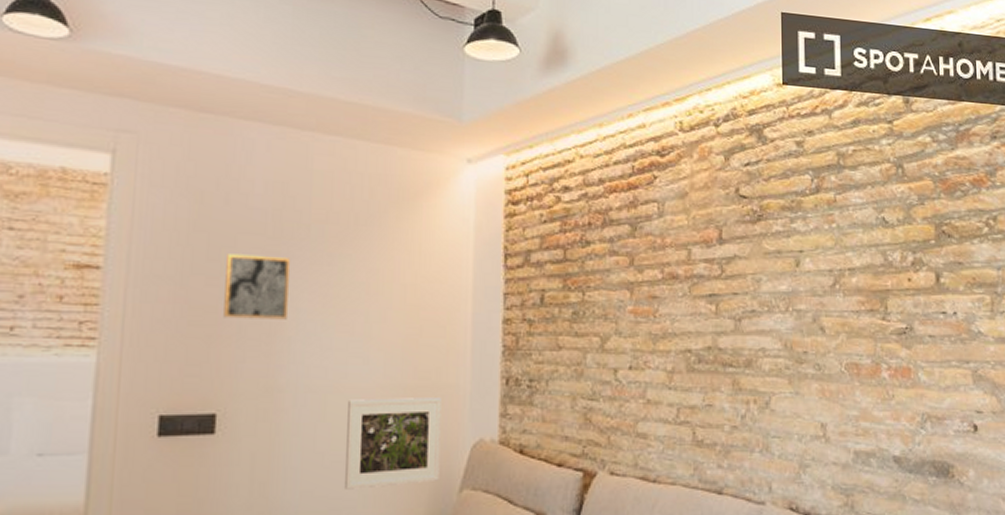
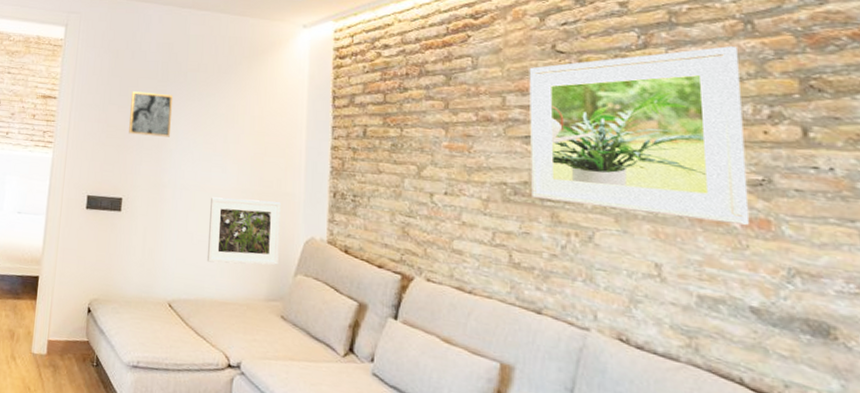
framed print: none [714,191,895,376] -> present [529,46,749,226]

